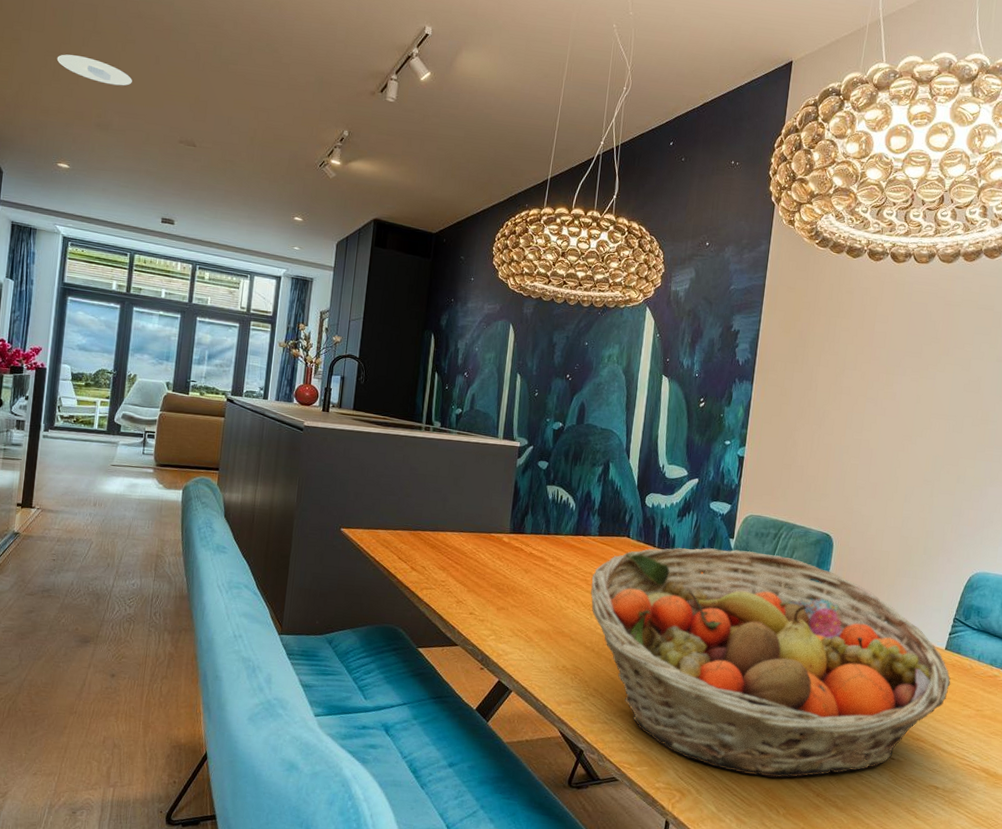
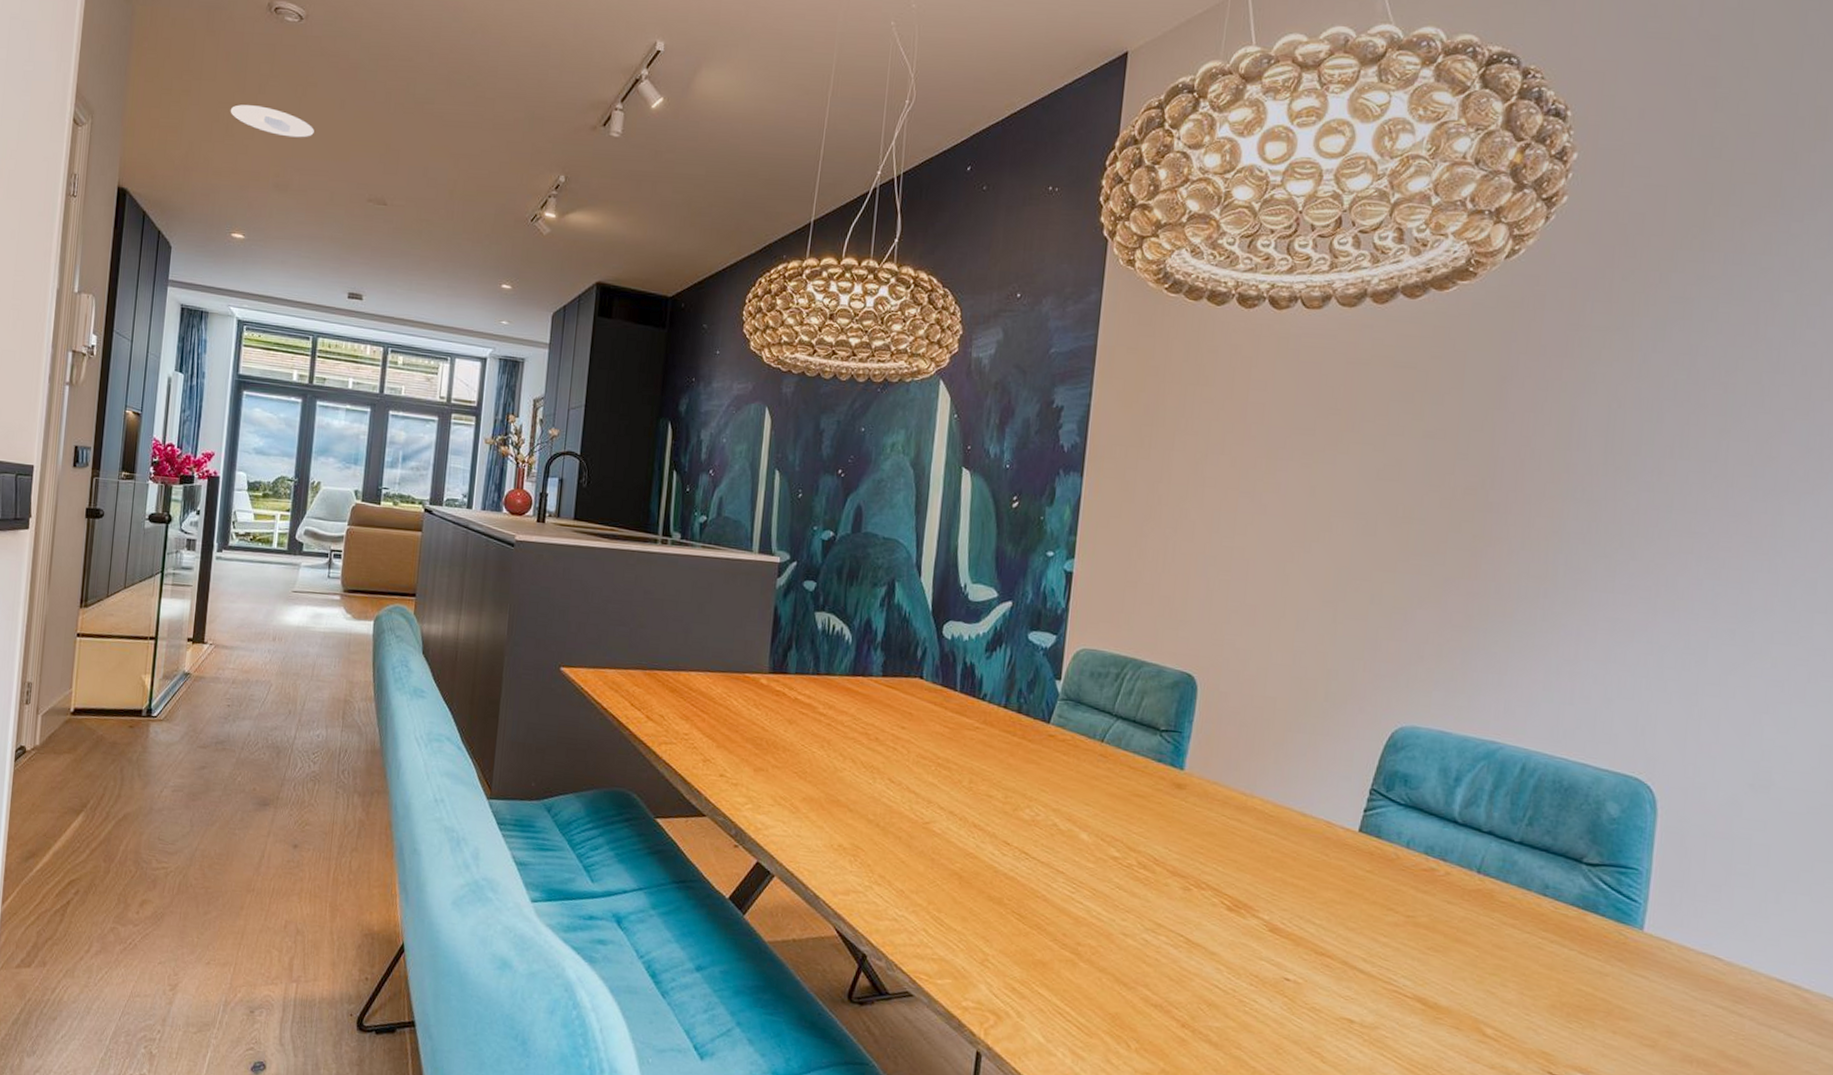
fruit basket: present [591,547,951,778] -> none [873,691,1368,1001]

